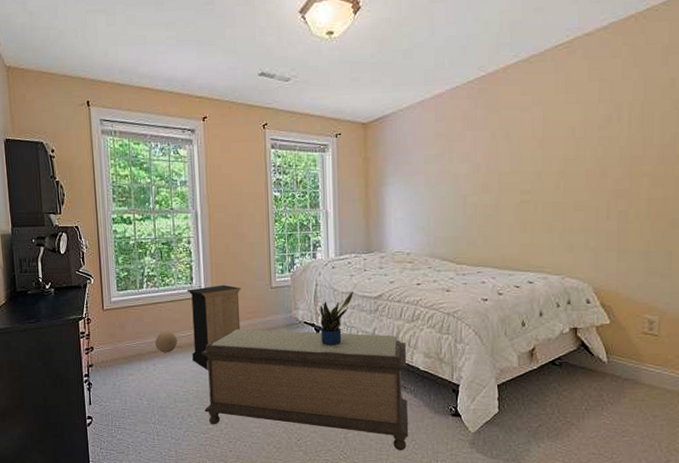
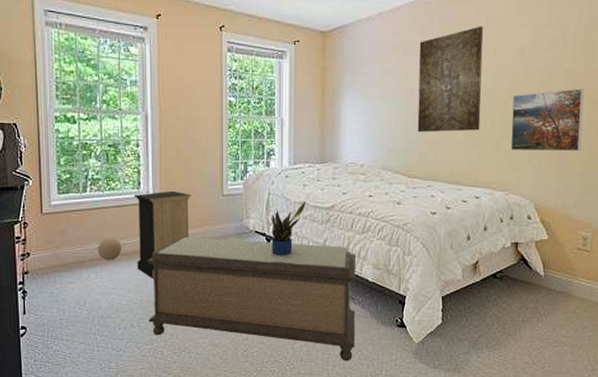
wall art: none [463,107,531,219] -> present [417,26,484,133]
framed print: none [564,165,643,232] -> present [510,88,584,152]

